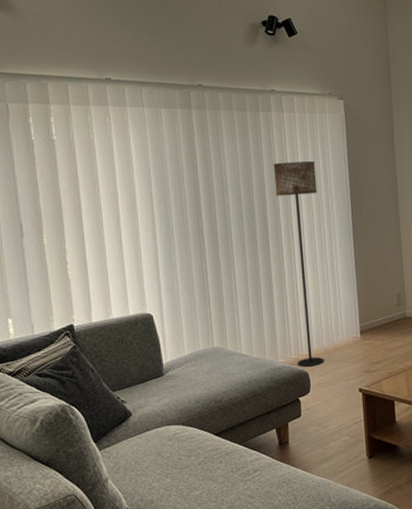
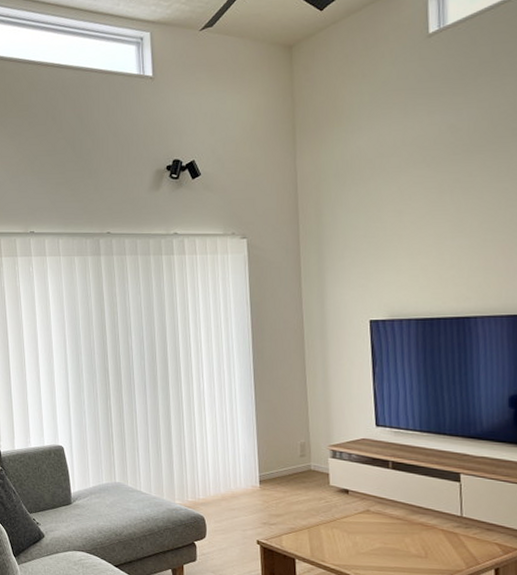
floor lamp: present [273,160,324,367] -> none [174,302,221,512]

